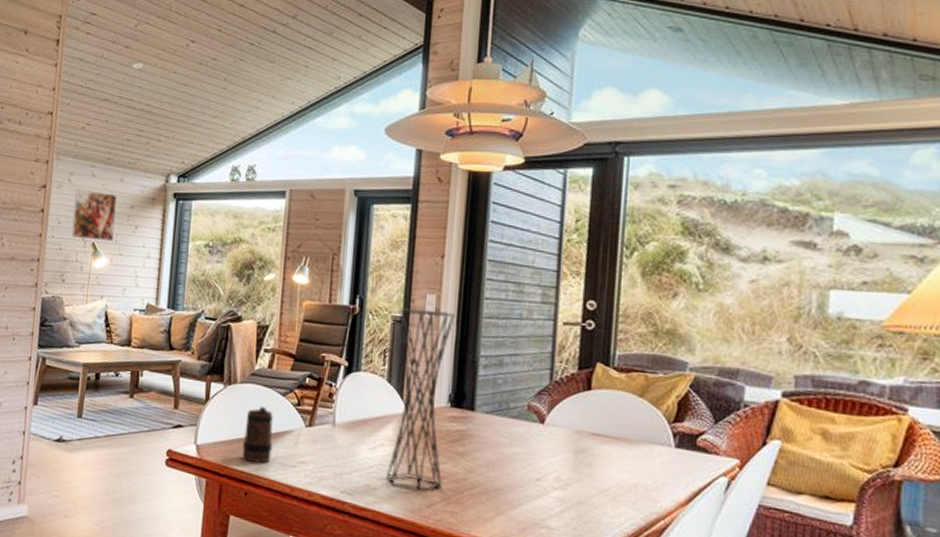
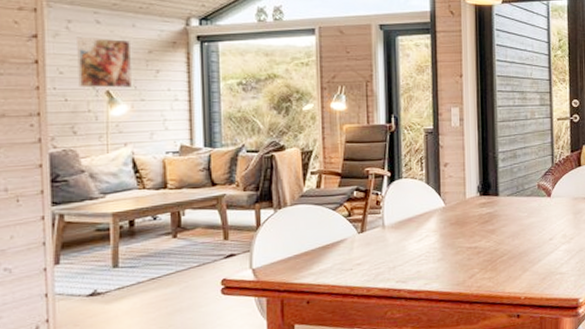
mug: present [242,407,273,463] -> none [299,223,329,274]
vase: present [387,308,455,491] -> none [430,119,480,267]

